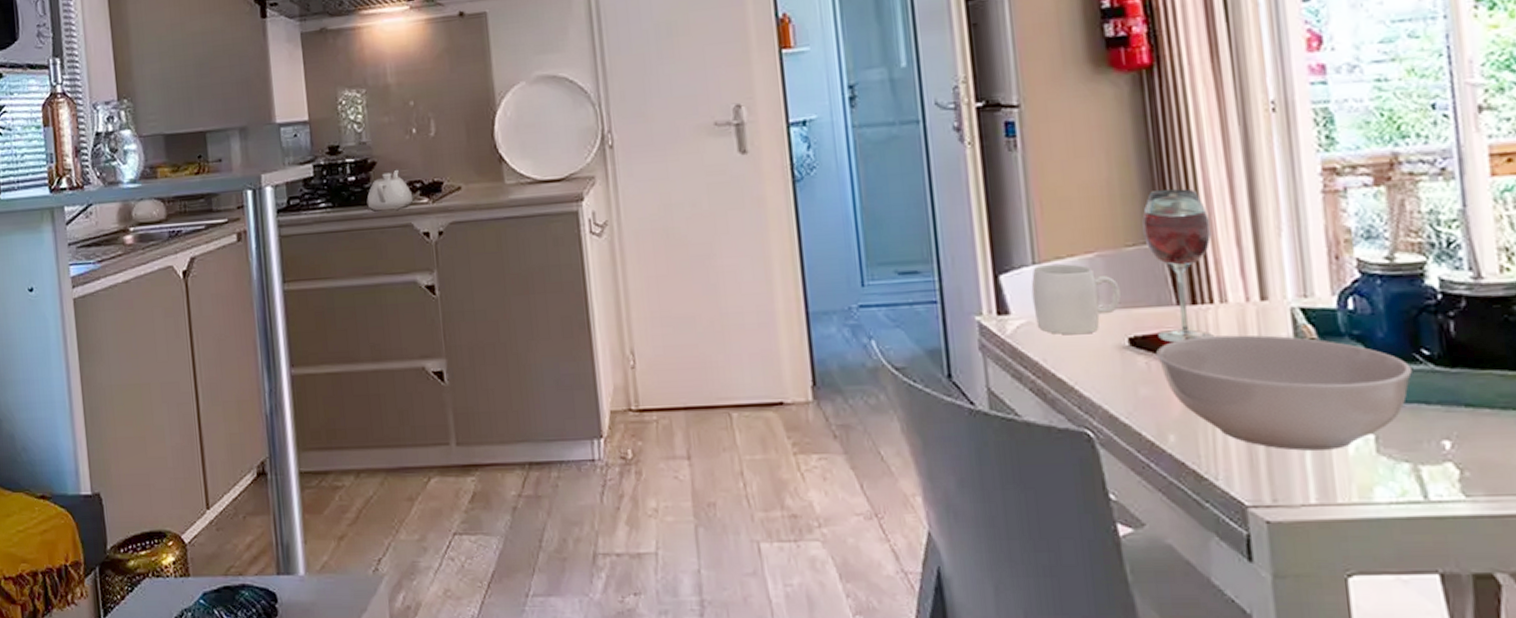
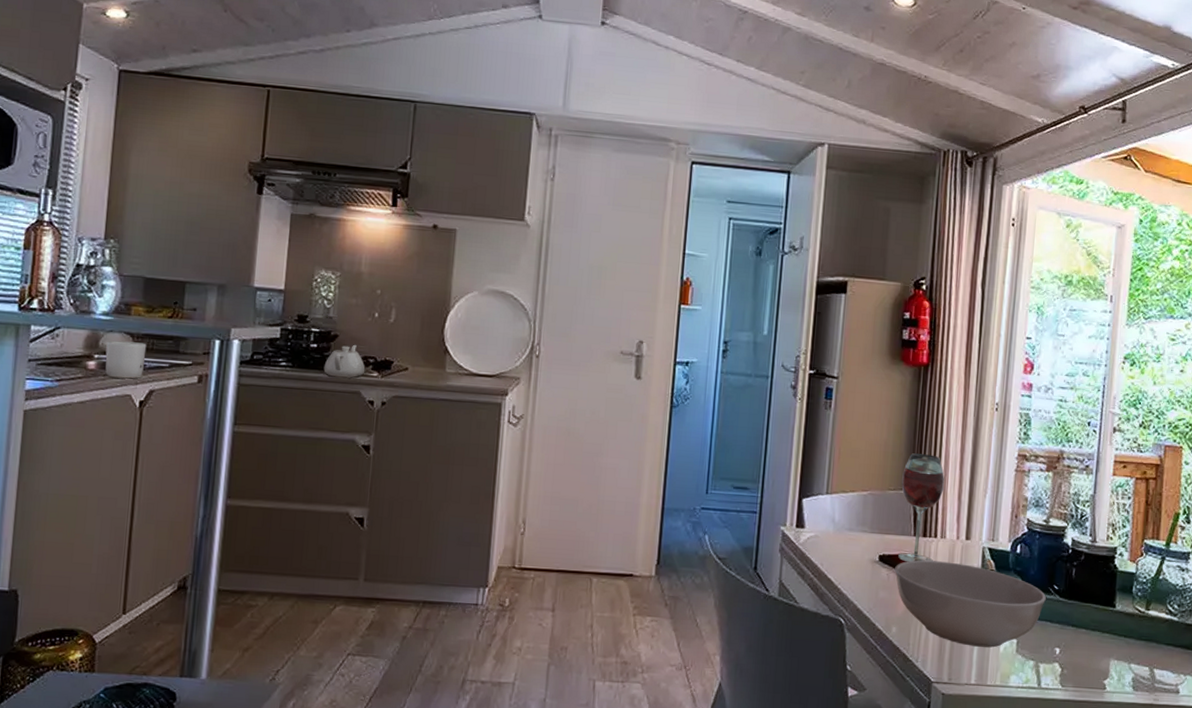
mug: none [139,206,181,250] -> present [105,341,147,379]
mug: present [1031,263,1121,335] -> none [821,495,880,549]

